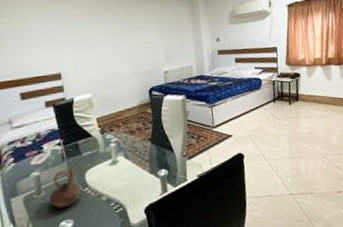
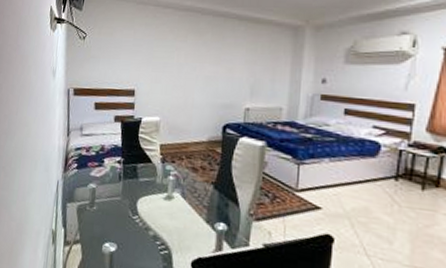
teapot: present [48,167,81,209] -> none [98,189,130,230]

